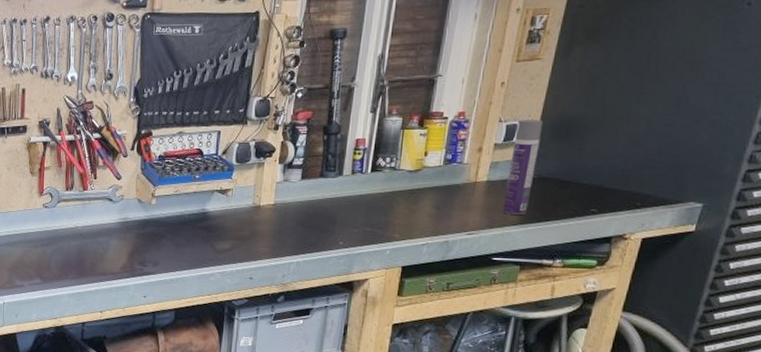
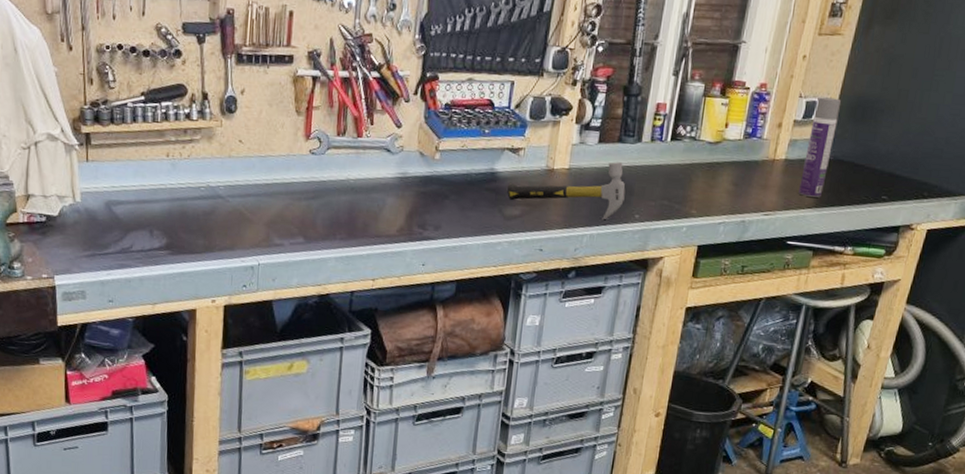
claw hammer: none [218,195,329,249] -> present [507,162,626,220]

